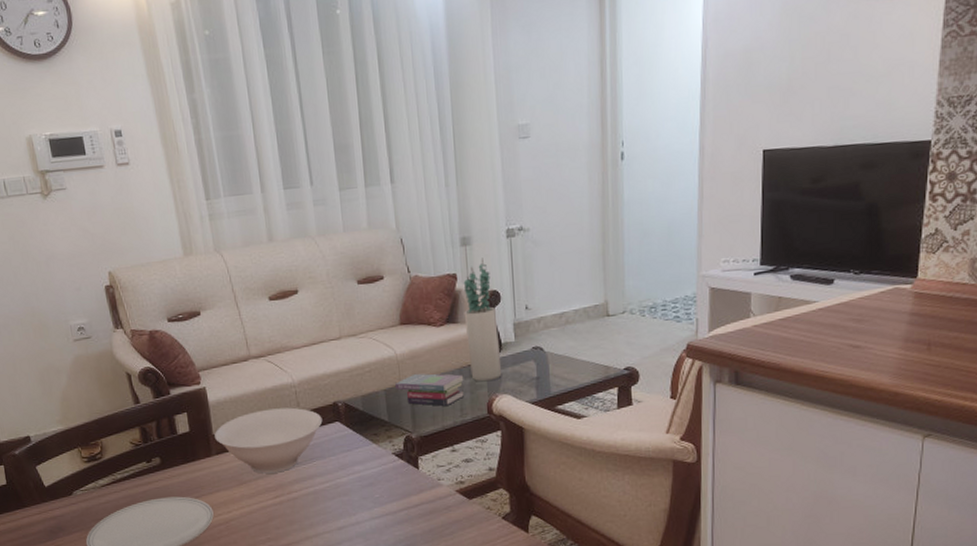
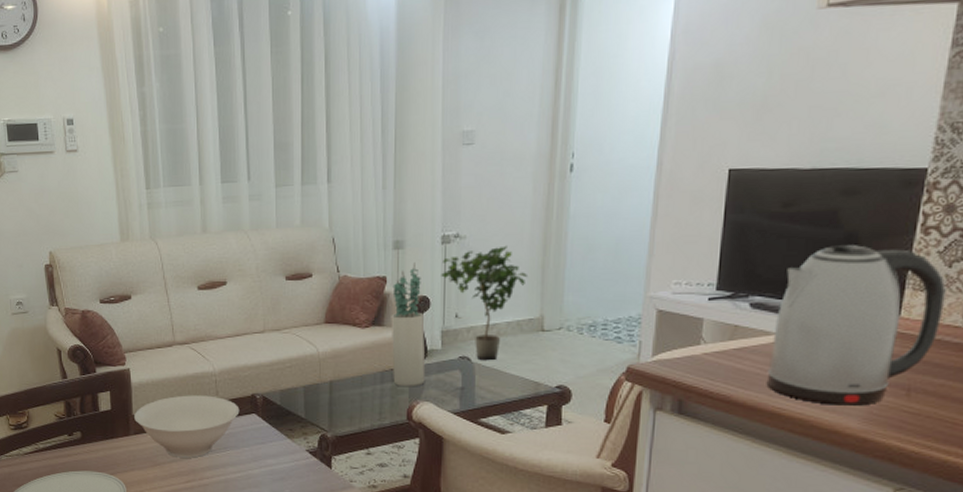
books: present [395,373,464,406] -> none [315,373,385,408]
potted plant: none [509,235,591,350] -> present [441,245,529,361]
kettle: none [809,214,953,364] -> present [766,245,946,406]

